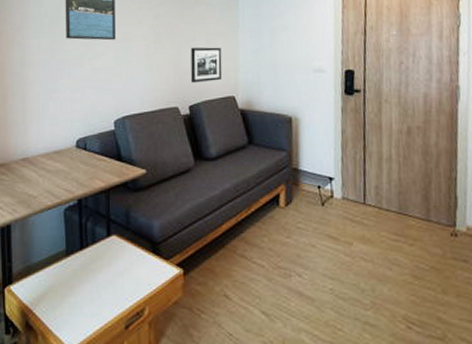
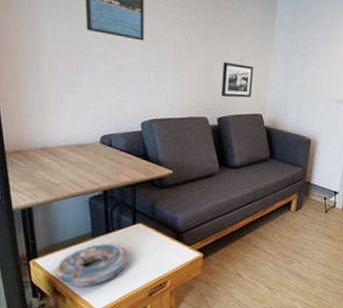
decorative bowl: none [29,262,105,320] -> present [55,243,130,288]

